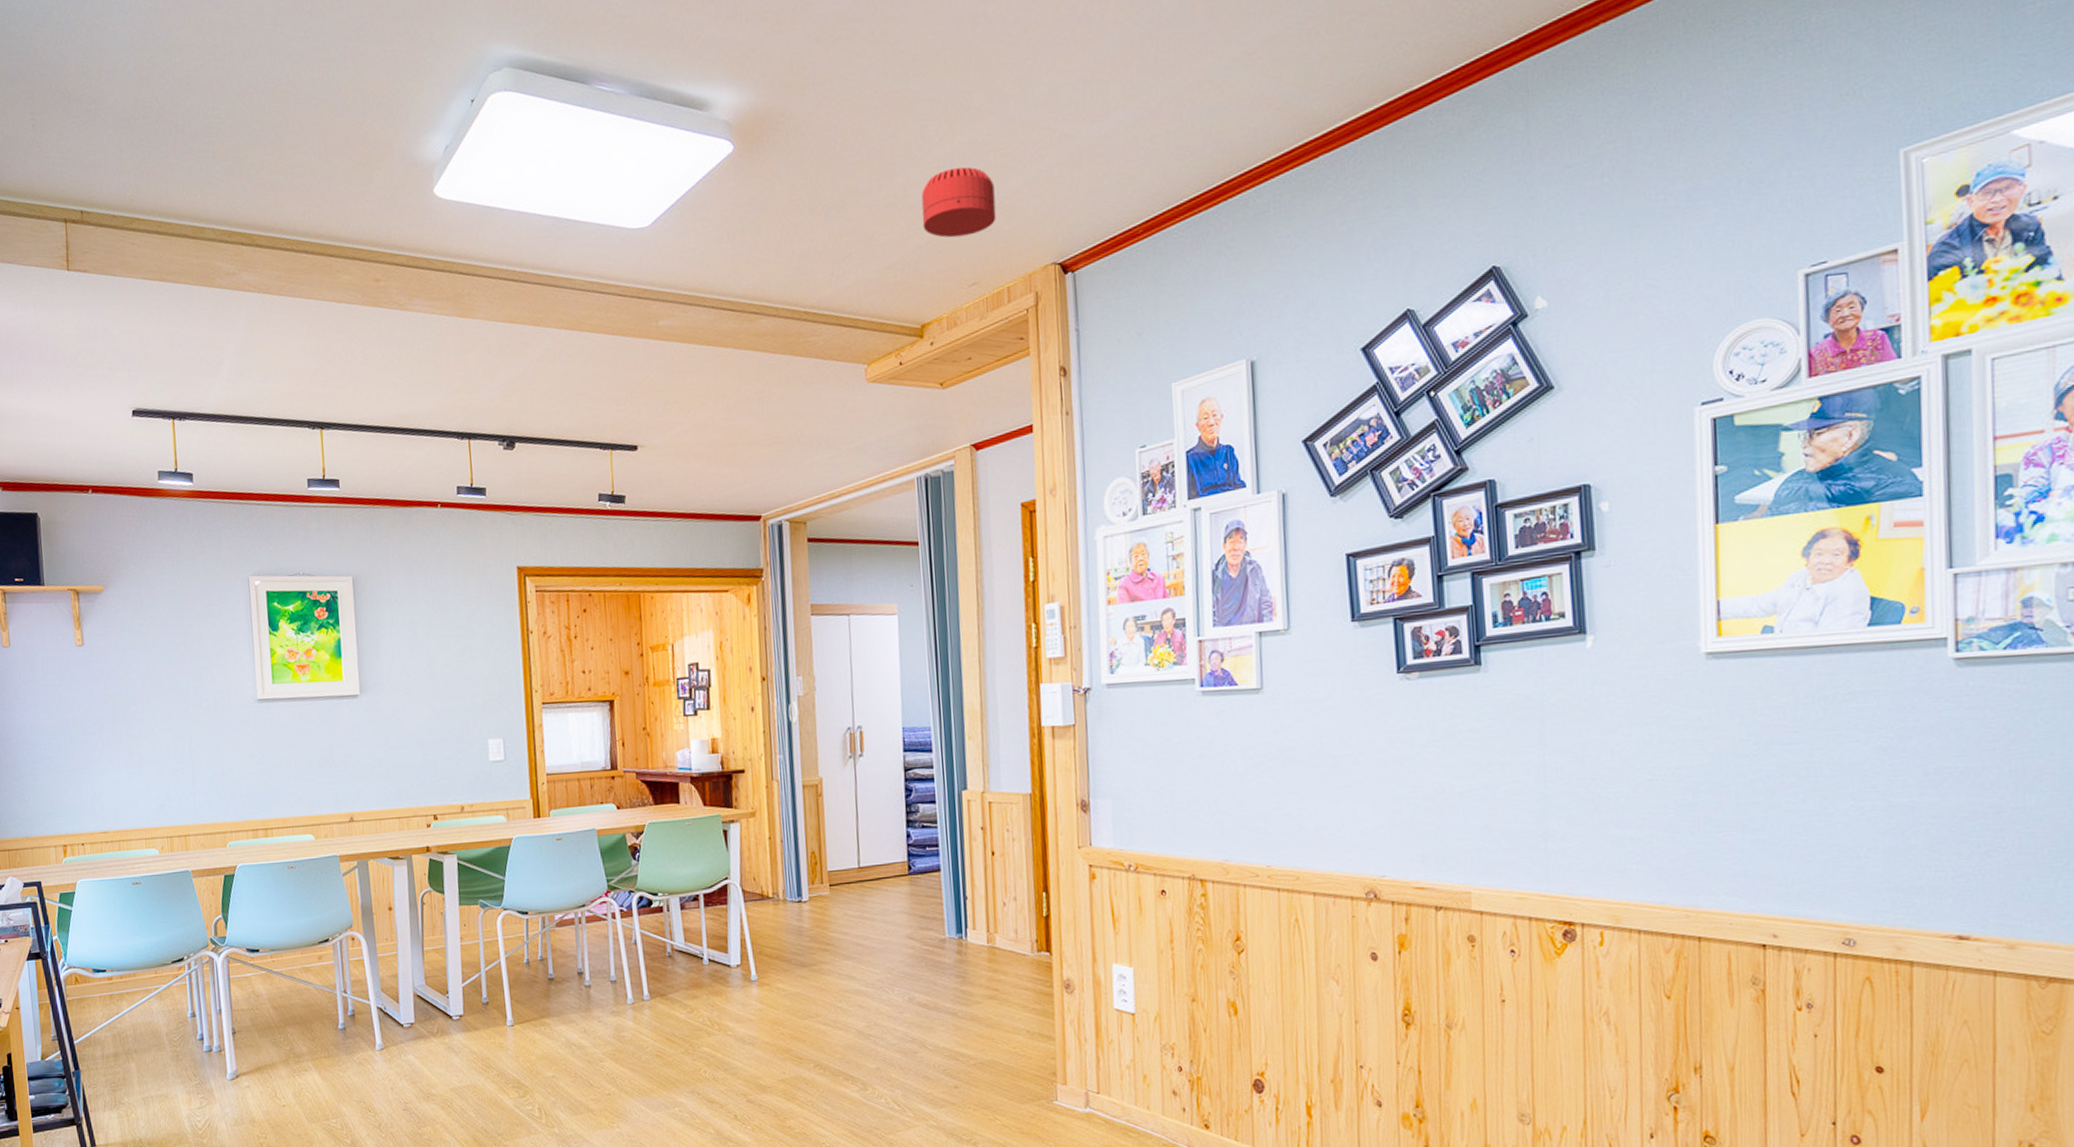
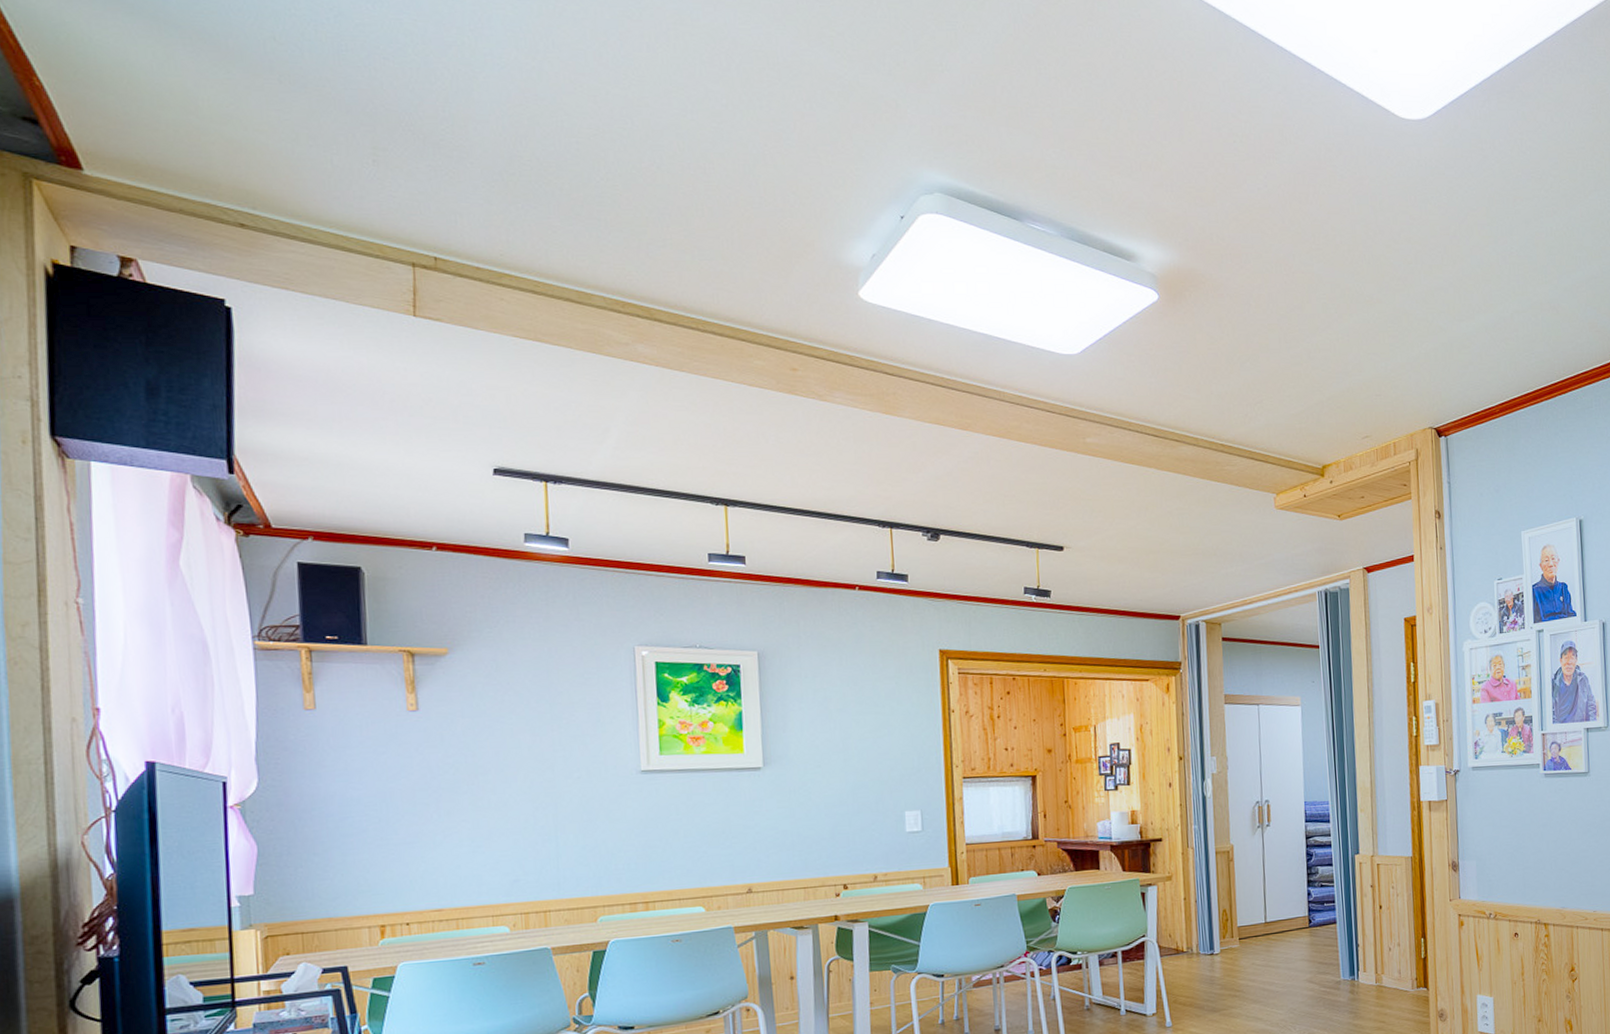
smoke detector: present [921,167,997,238] -> none [1323,341,1385,398]

